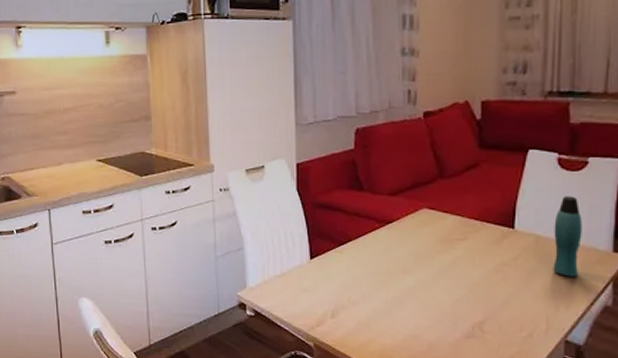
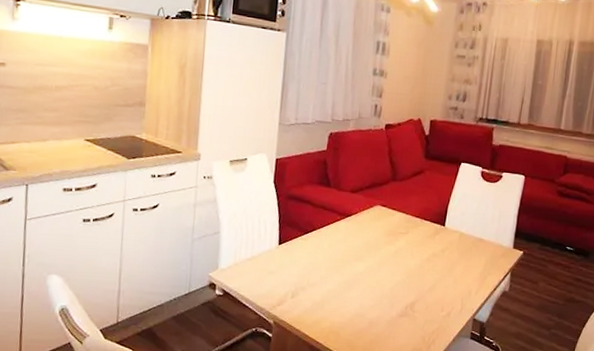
bottle: present [553,196,582,277] -> none [470,202,494,267]

